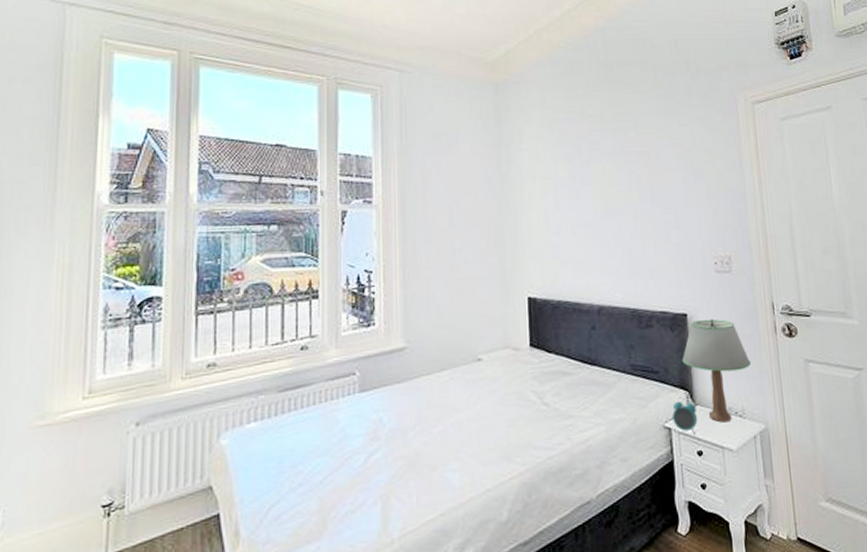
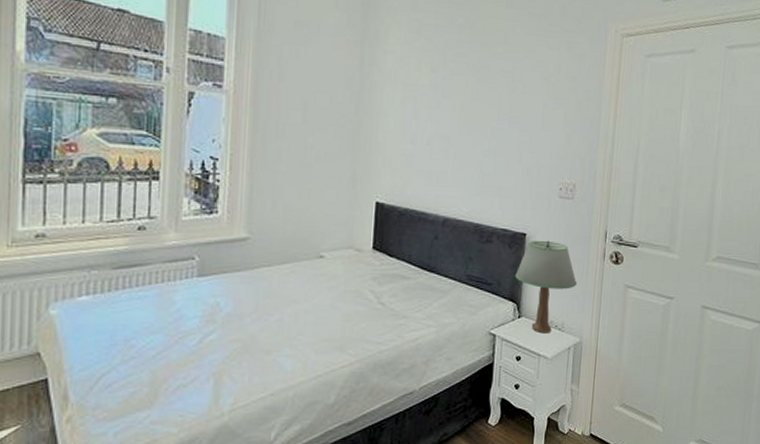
alarm clock: present [672,397,698,435] -> none [498,308,522,342]

